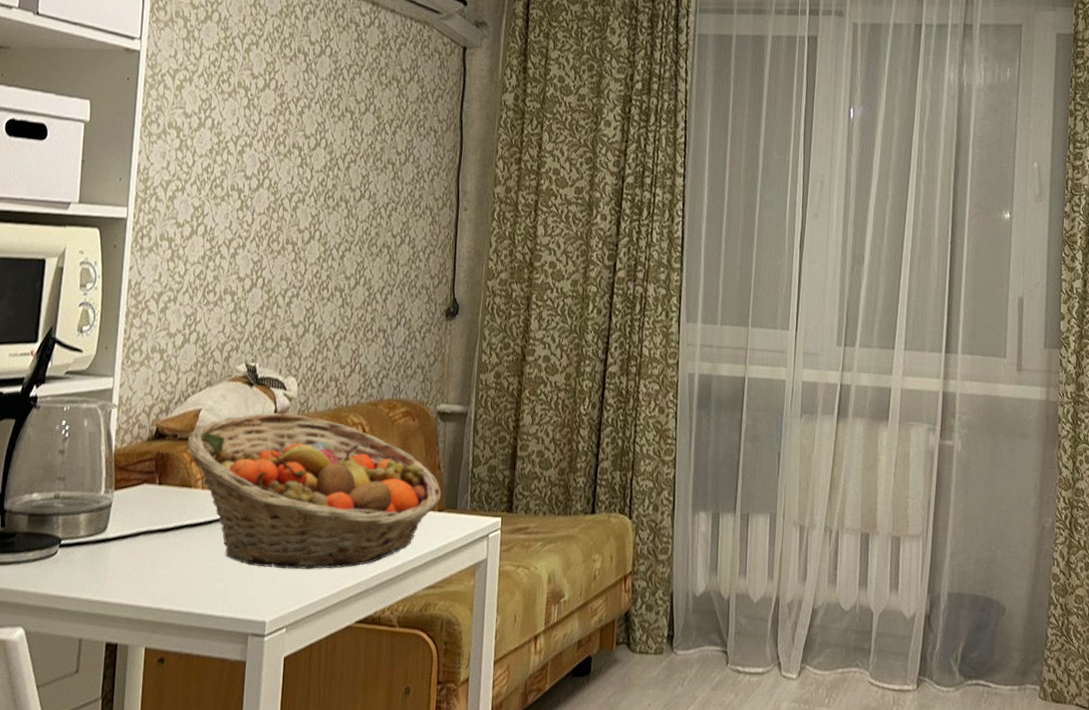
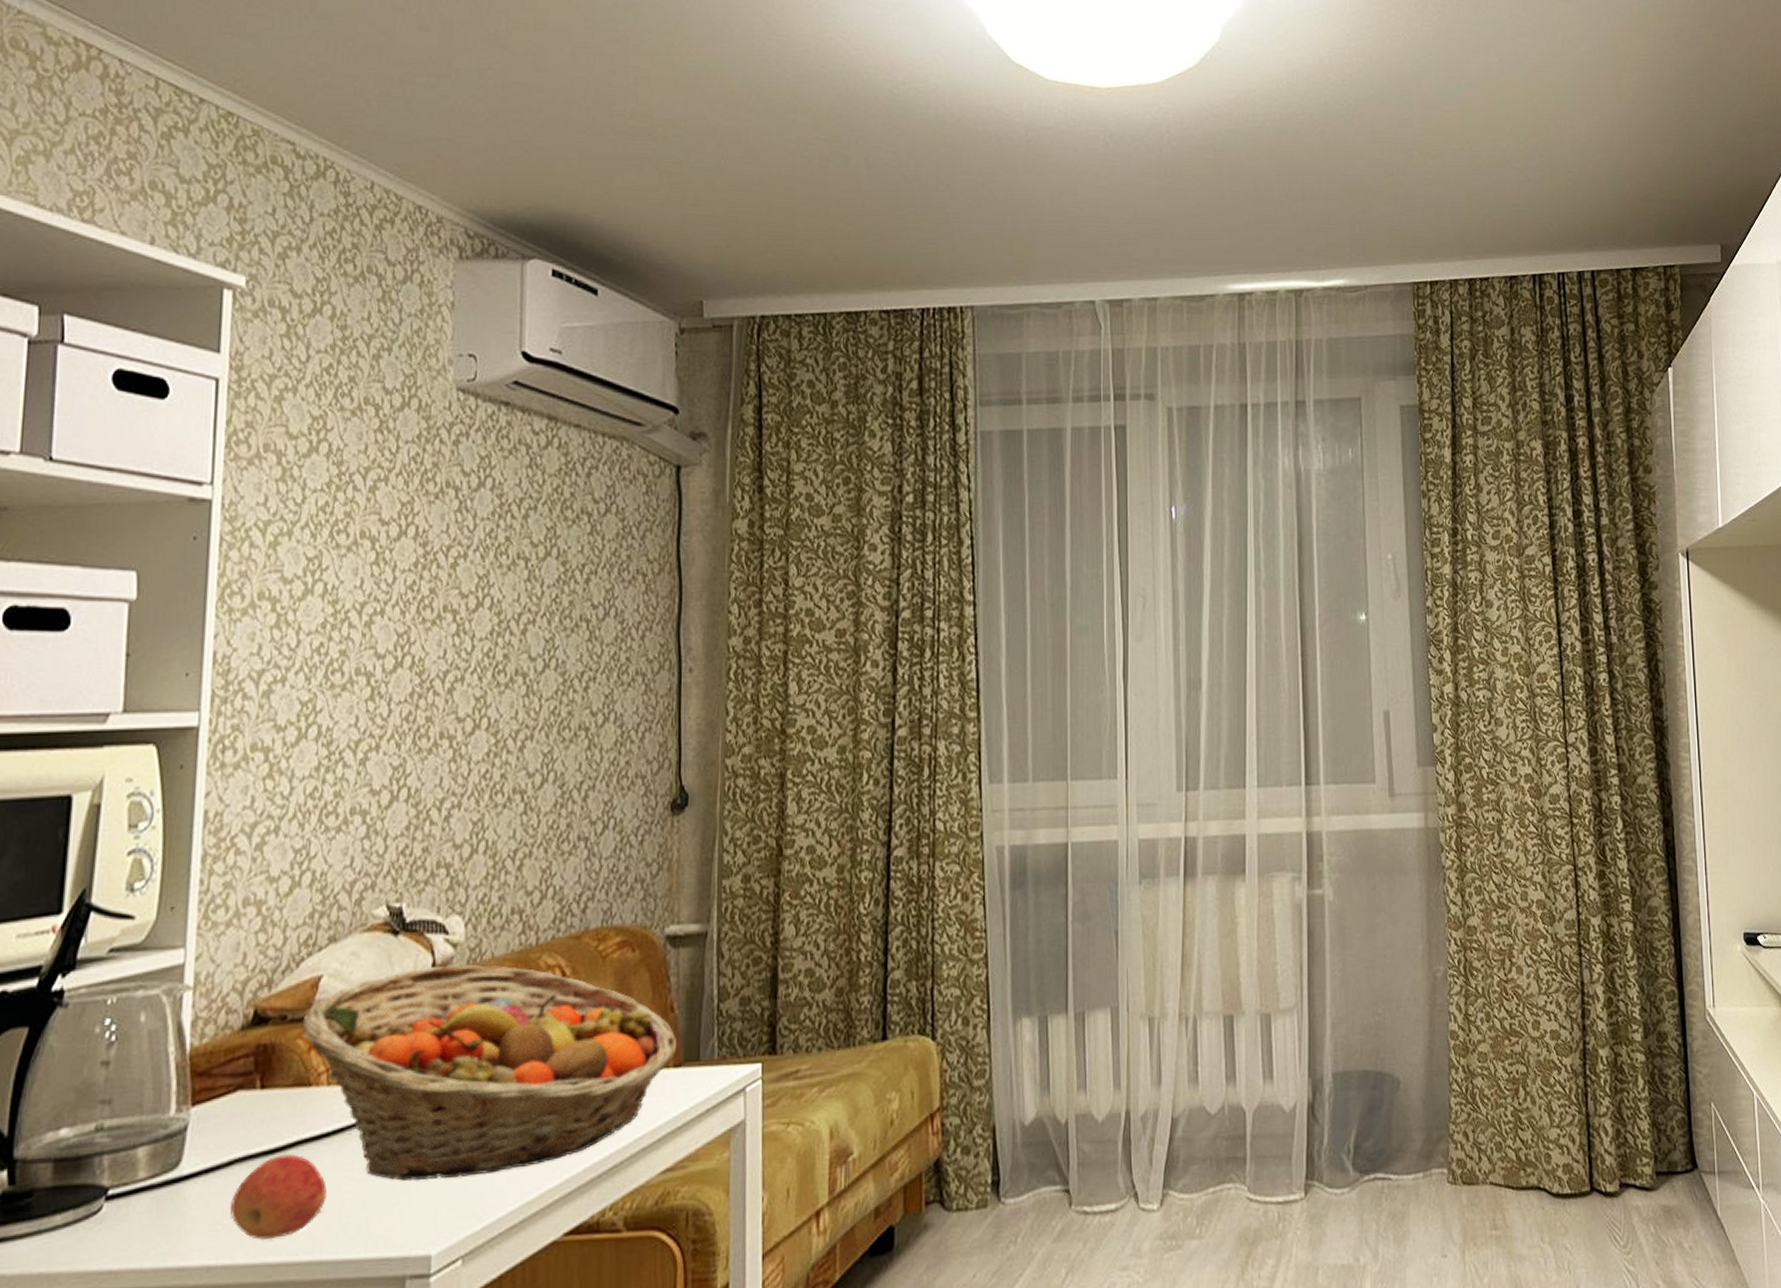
apple: none [137,534,199,592] -> present [230,1154,327,1240]

